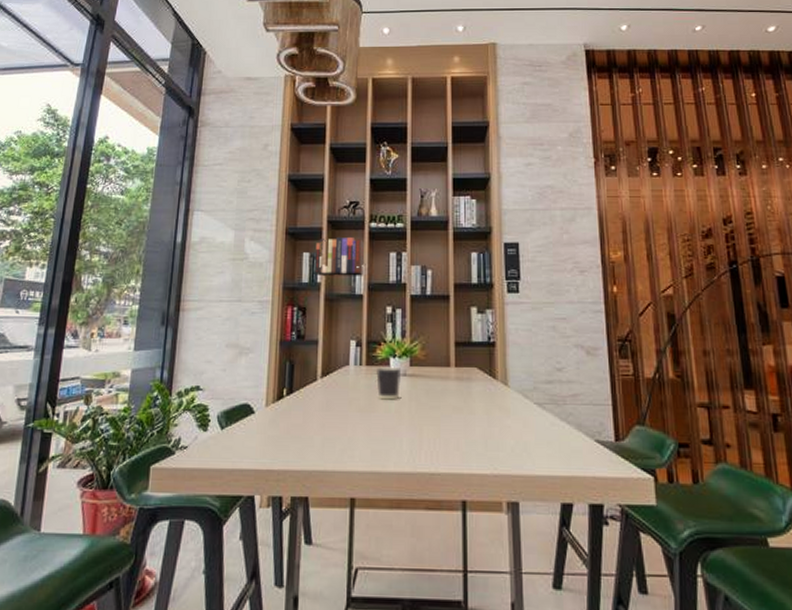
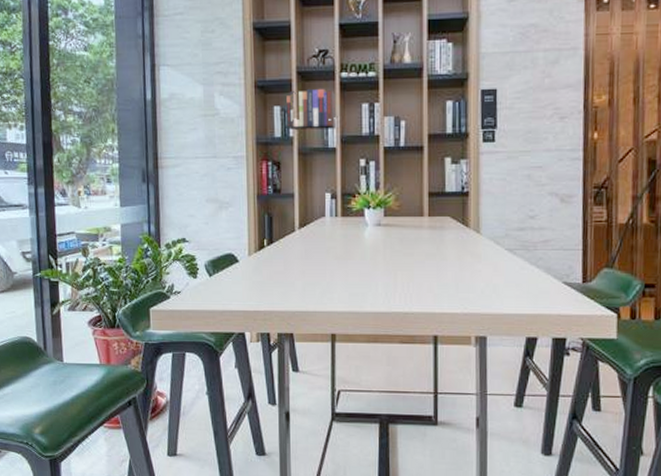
mug: present [376,366,401,400] -> none [352,217,375,248]

